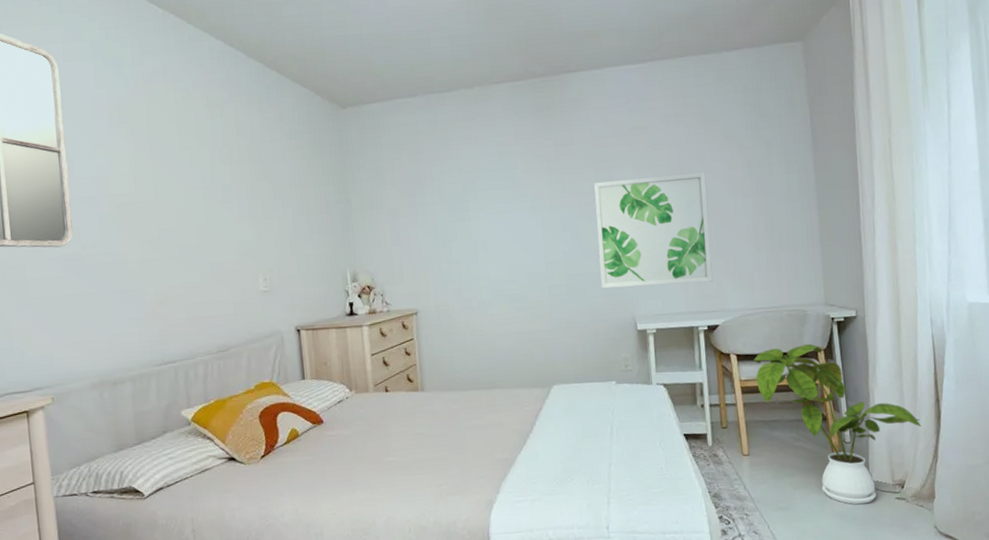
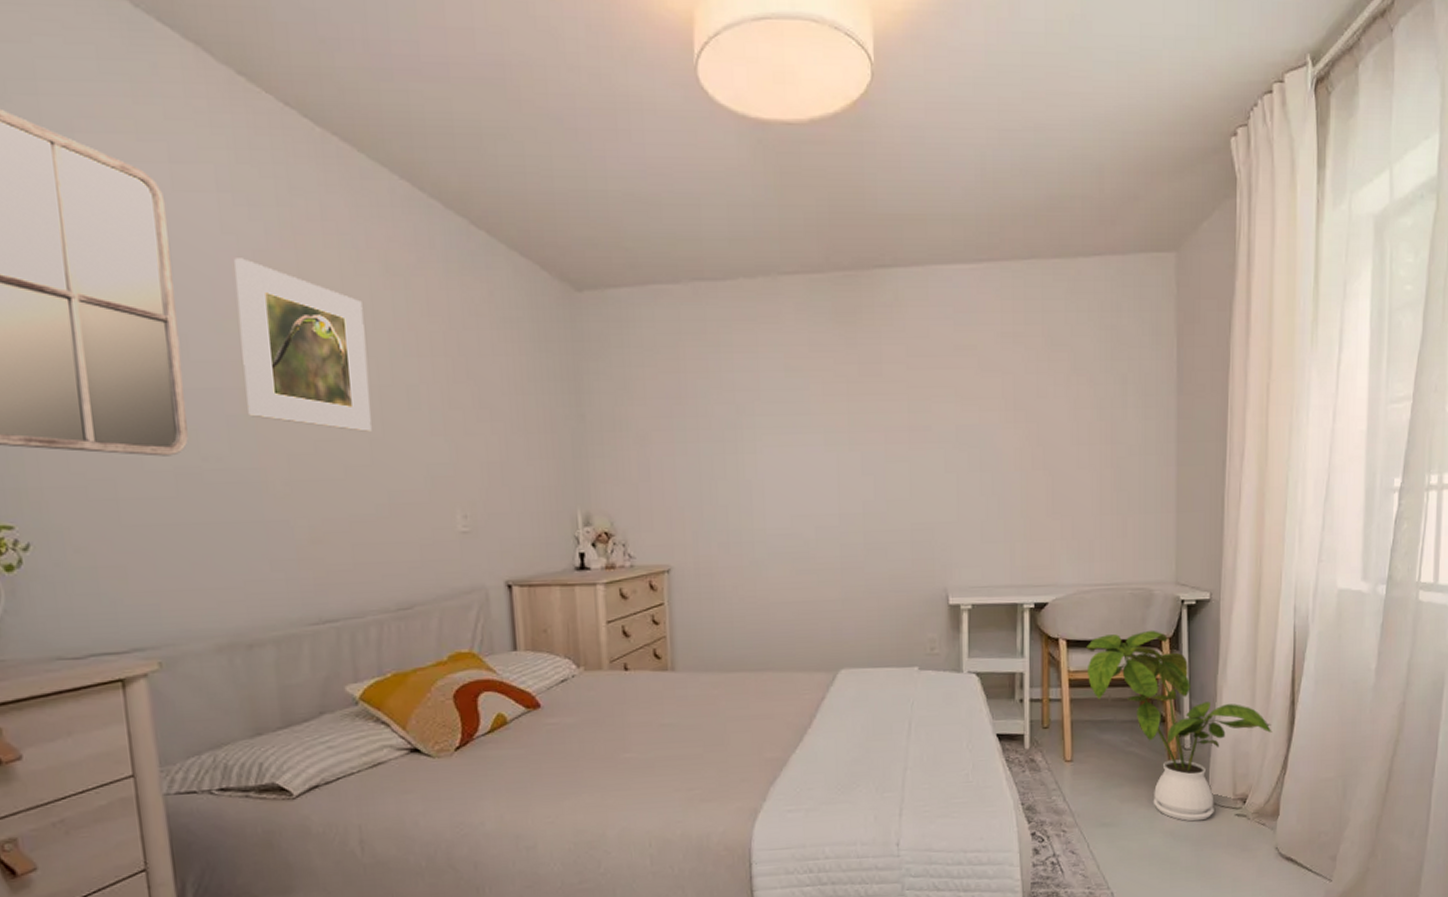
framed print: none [104,104,198,221] -> present [234,258,372,432]
wall art: present [594,172,713,289] -> none [906,411,1046,551]

